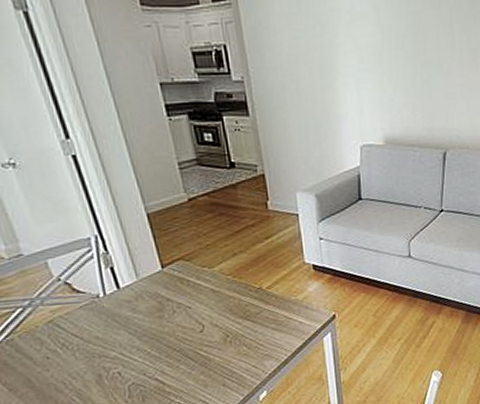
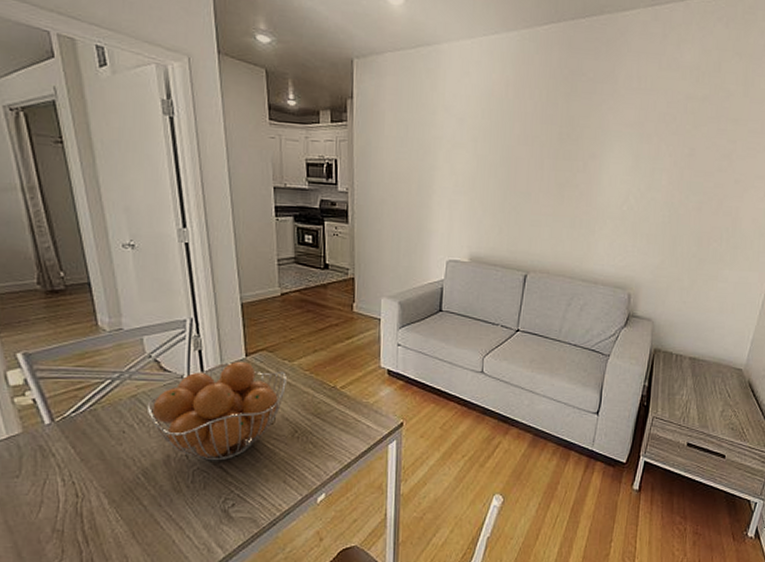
fruit basket: none [66,273,210,375] -> present [147,361,287,461]

